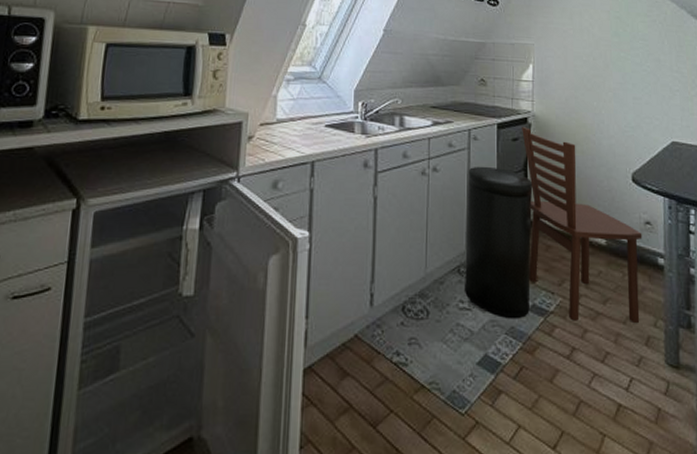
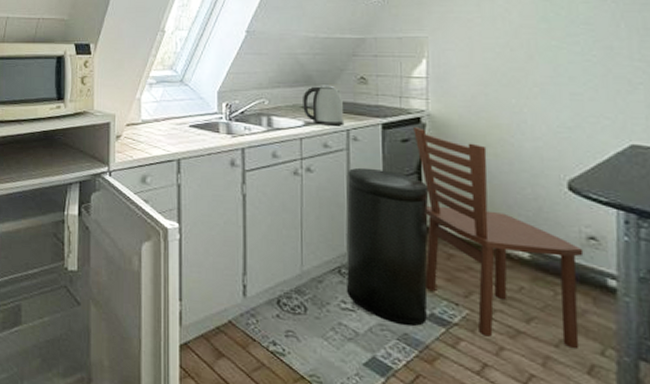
kettle: none [432,85,467,126] -> present [303,85,345,126]

